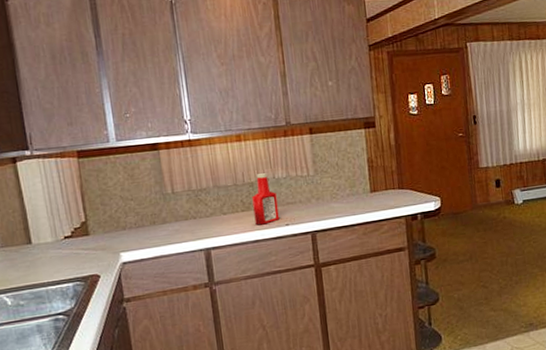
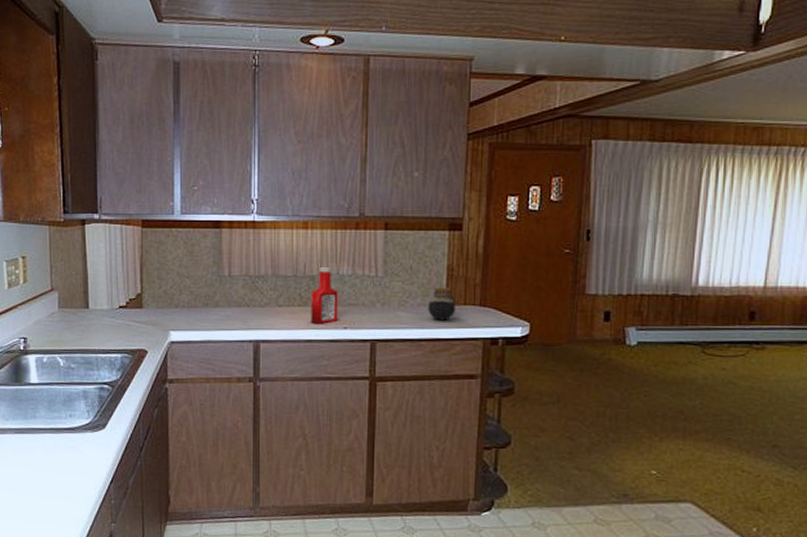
jar: none [355,177,381,207] -> present [427,287,459,321]

